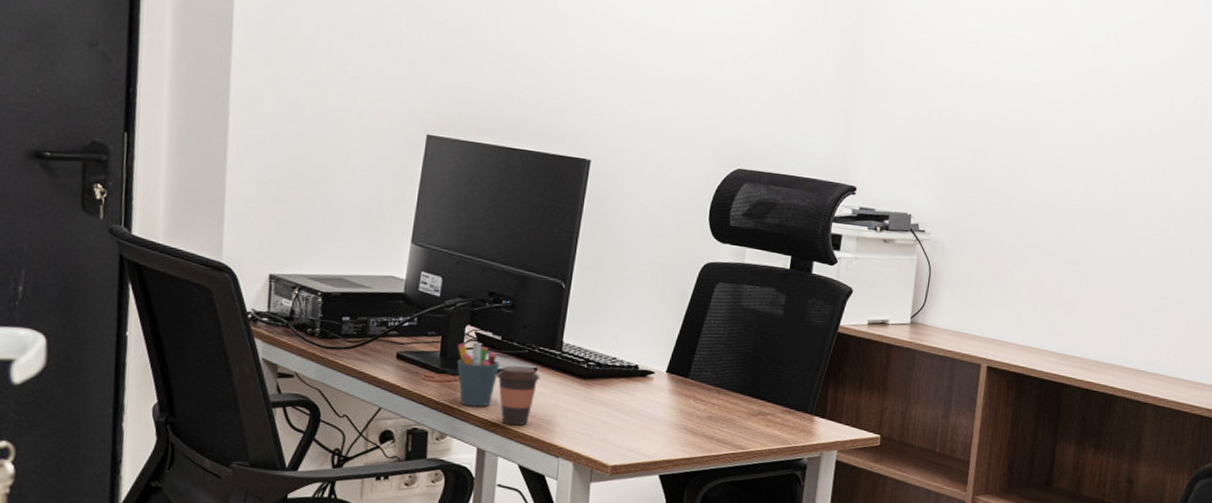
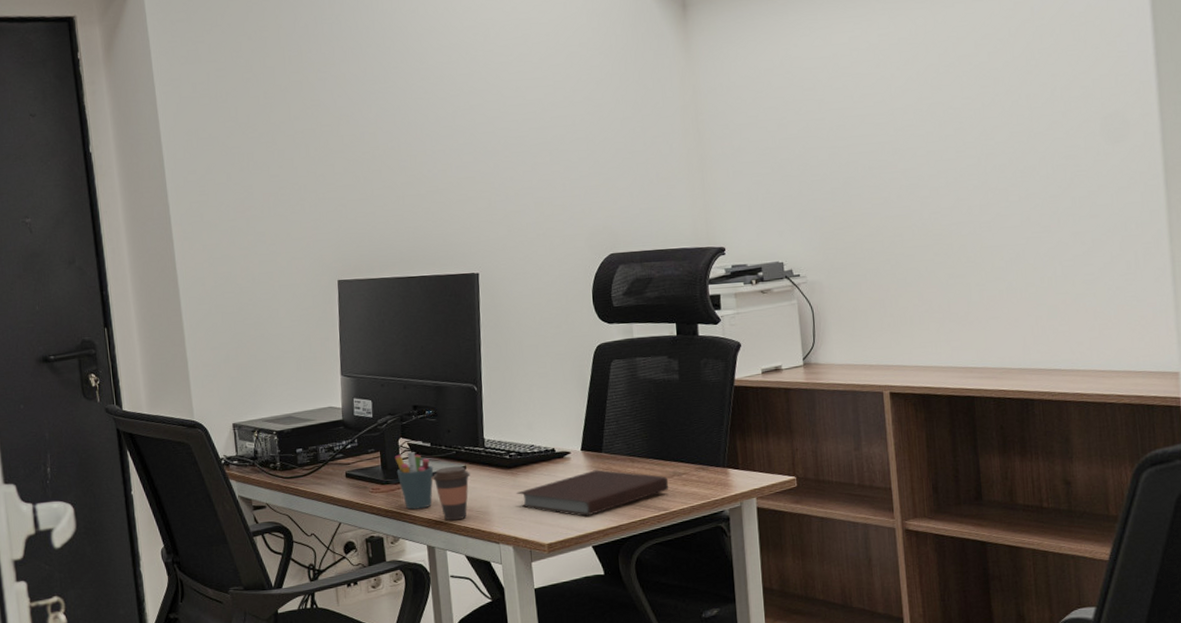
notebook: none [588,395,752,443] -> present [516,470,669,517]

